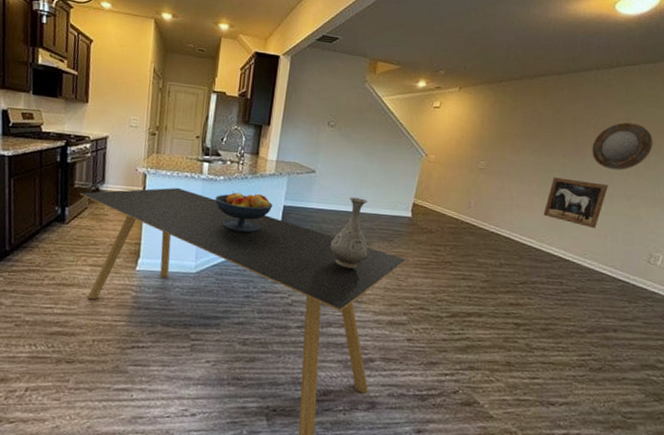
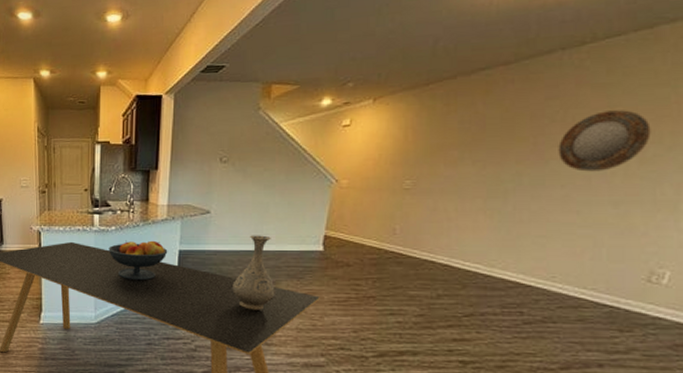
wall art: present [543,177,608,229] -> none [492,189,584,246]

